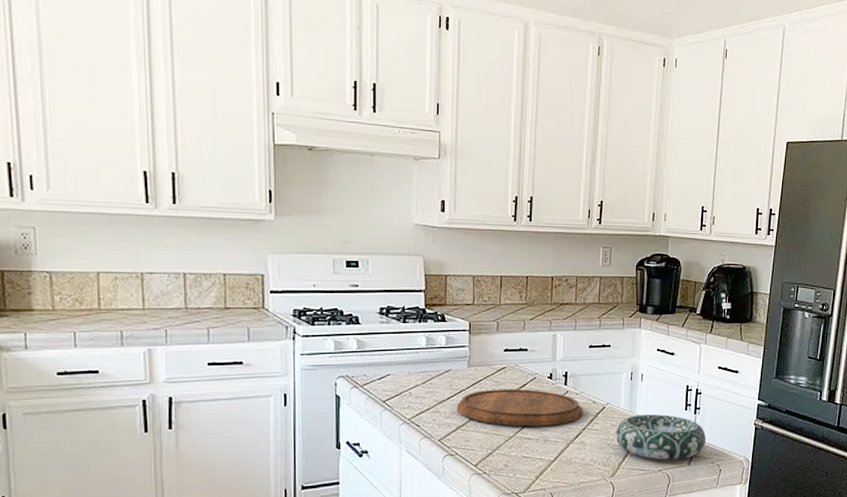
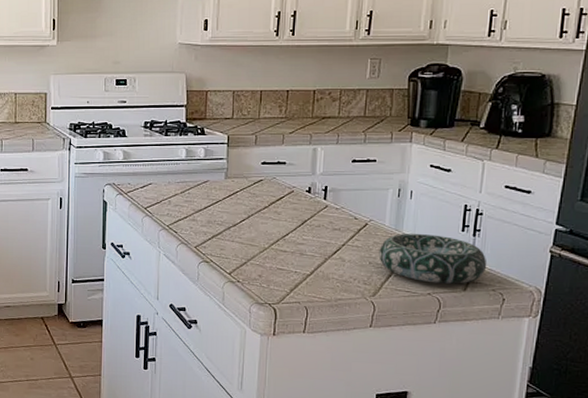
cutting board: present [456,389,583,426] -> none [213,201,343,240]

